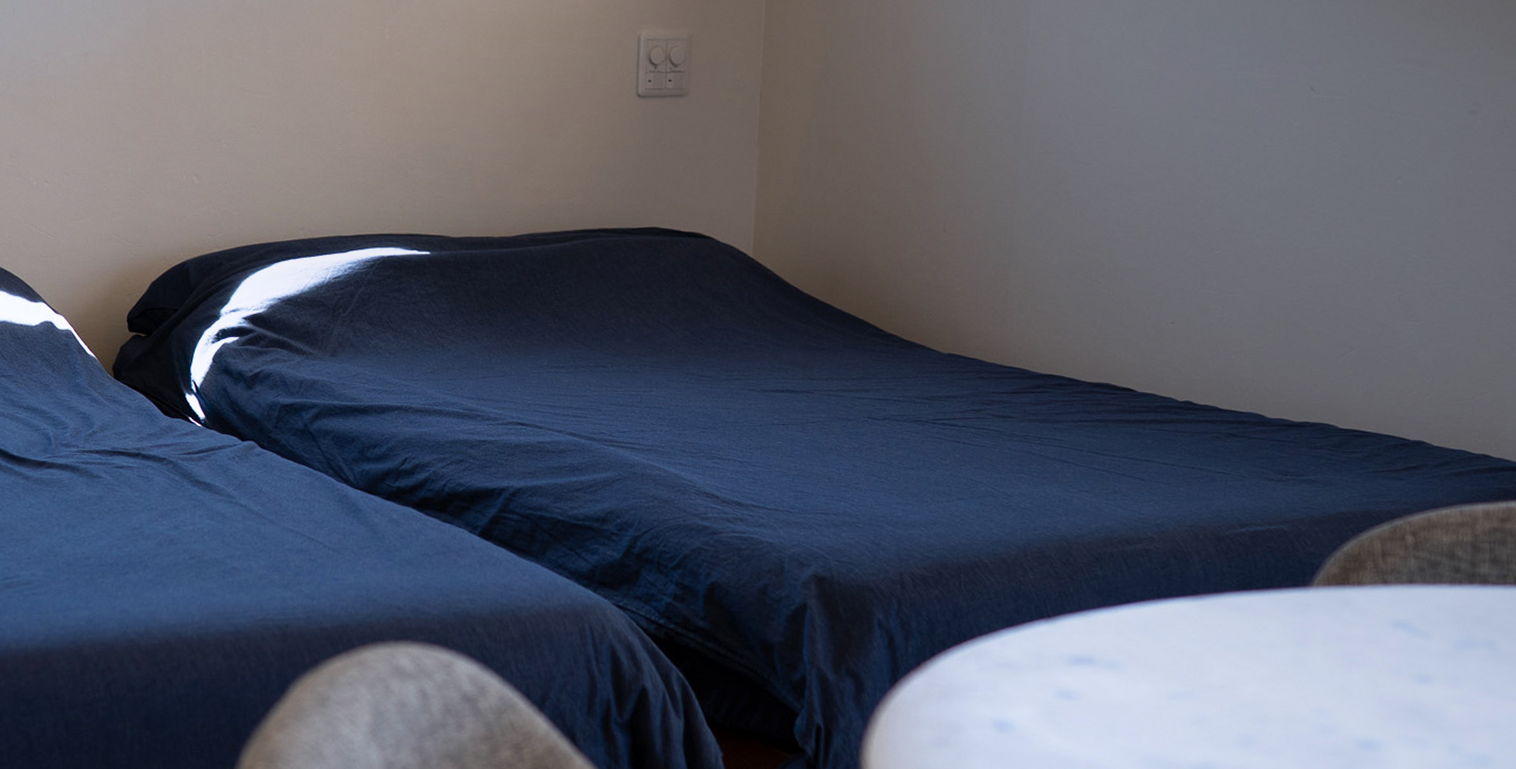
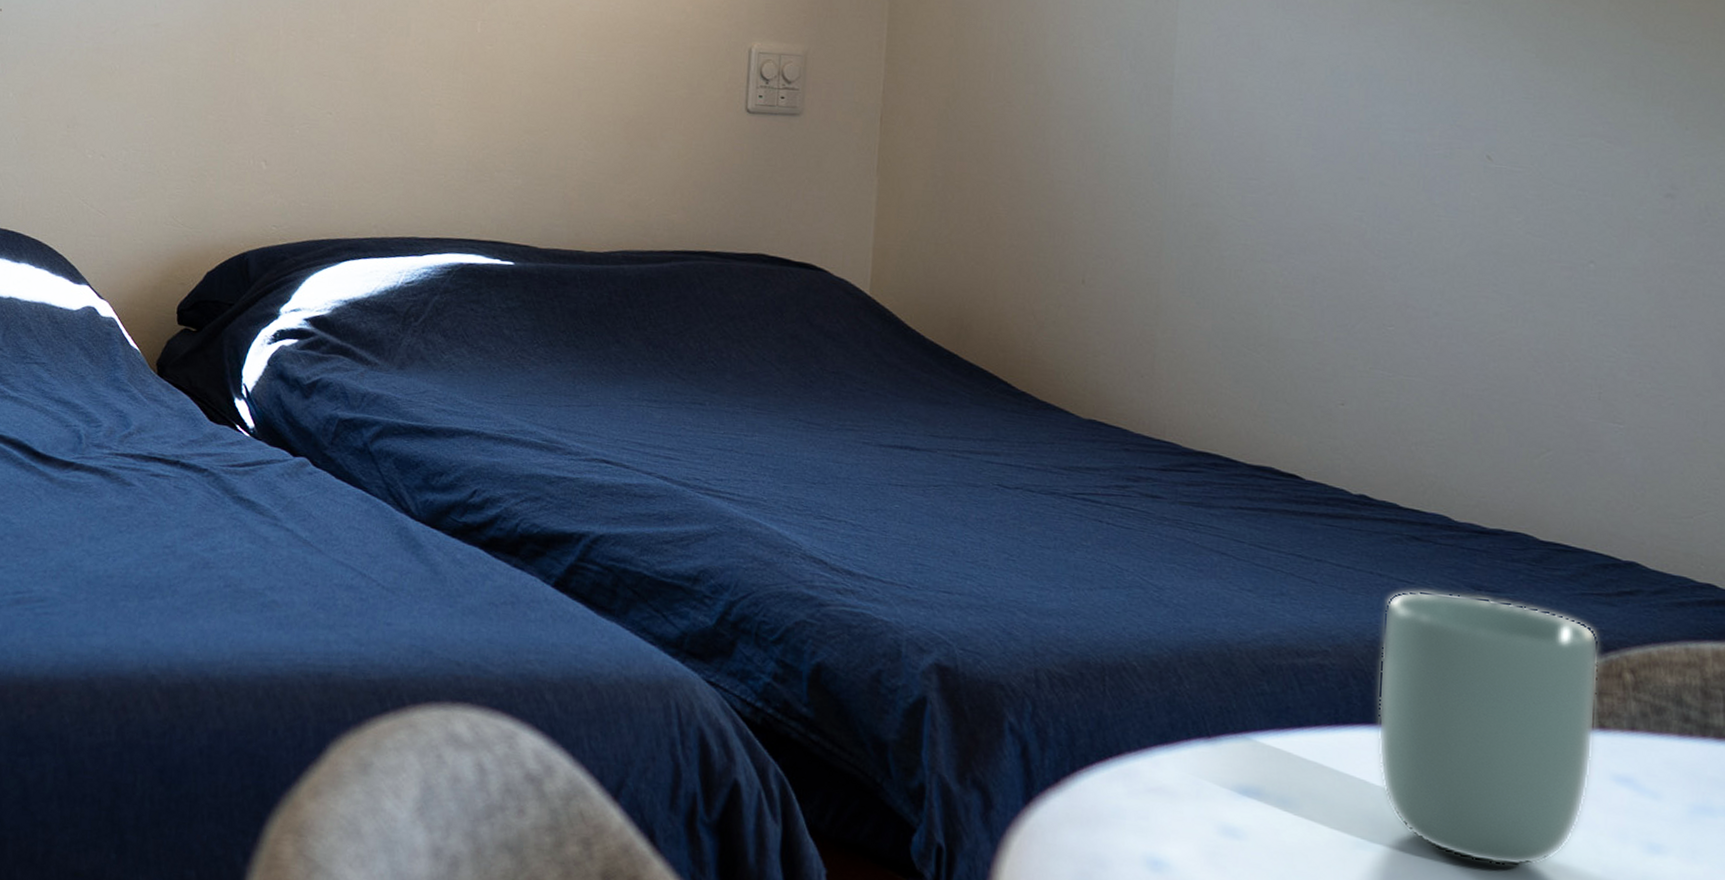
cup: none [1192,479,1387,704] -> present [1376,590,1600,868]

